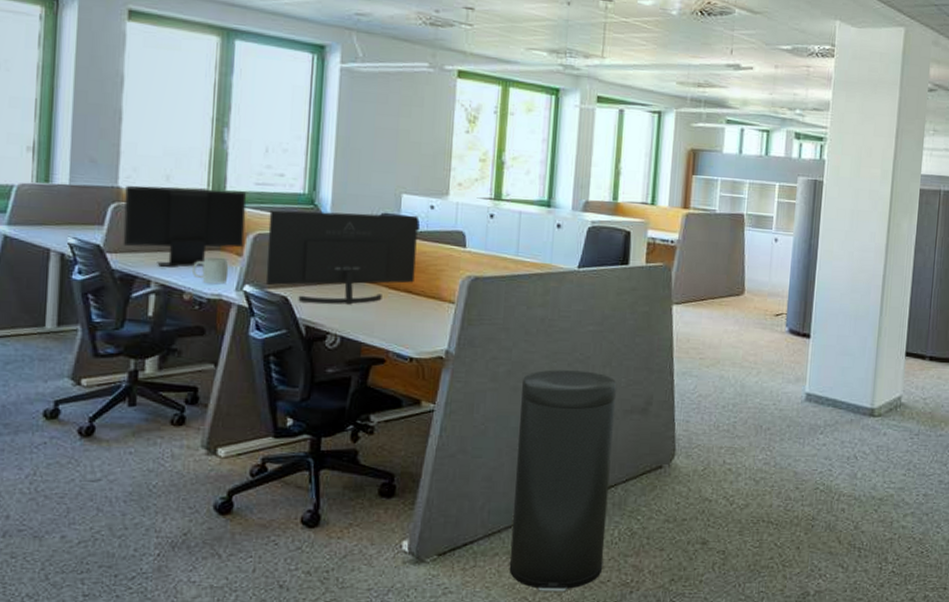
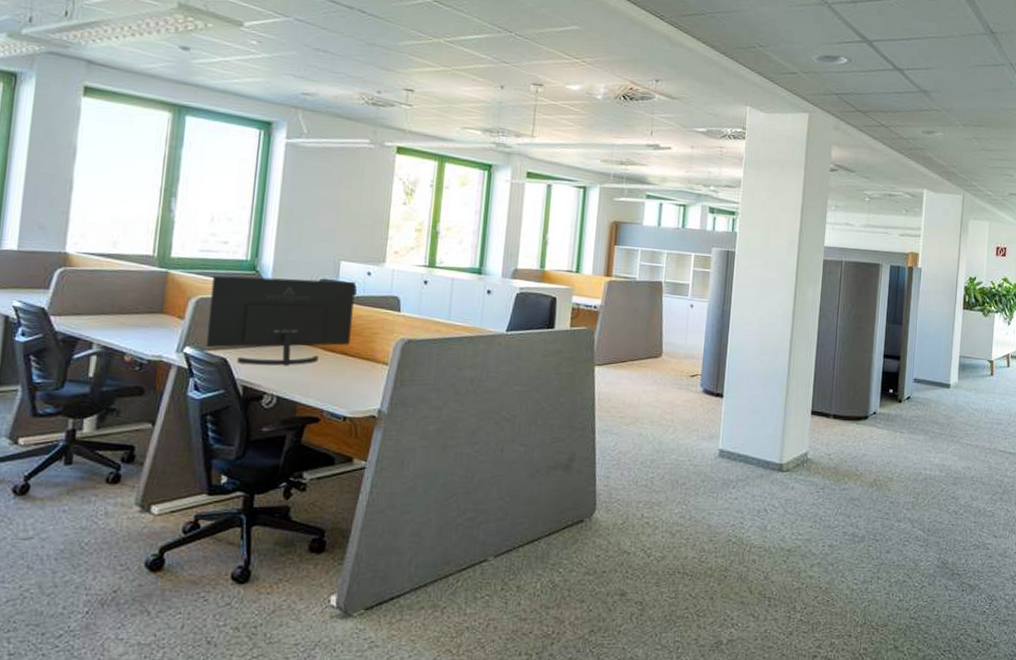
computer monitor: present [123,186,247,268] -> none [67,252,191,330]
mug: present [191,257,229,285] -> none [133,320,171,347]
pedal bin: present [509,369,617,593] -> none [434,428,542,645]

